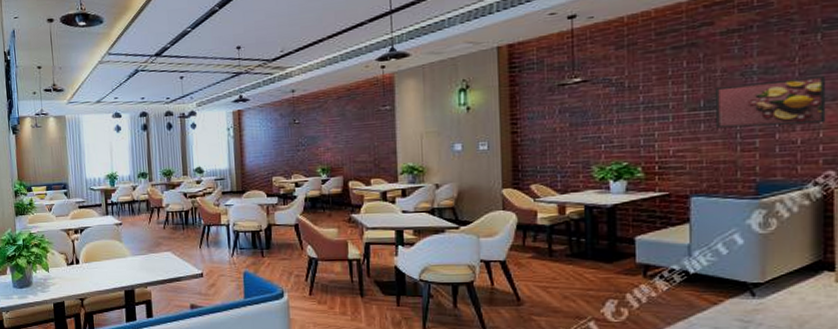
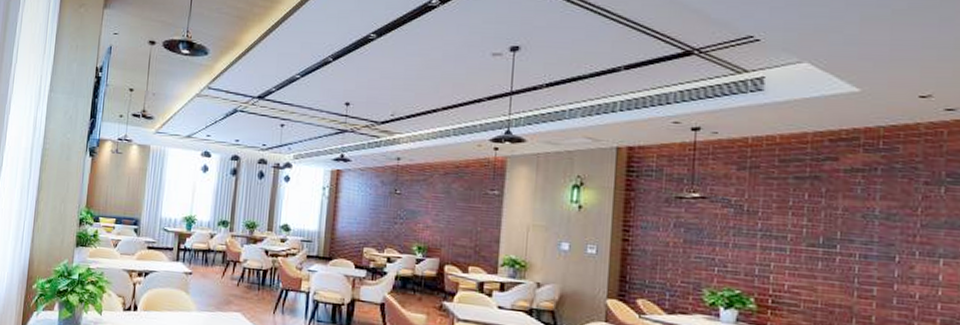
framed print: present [716,76,826,129] -> none [834,226,948,281]

